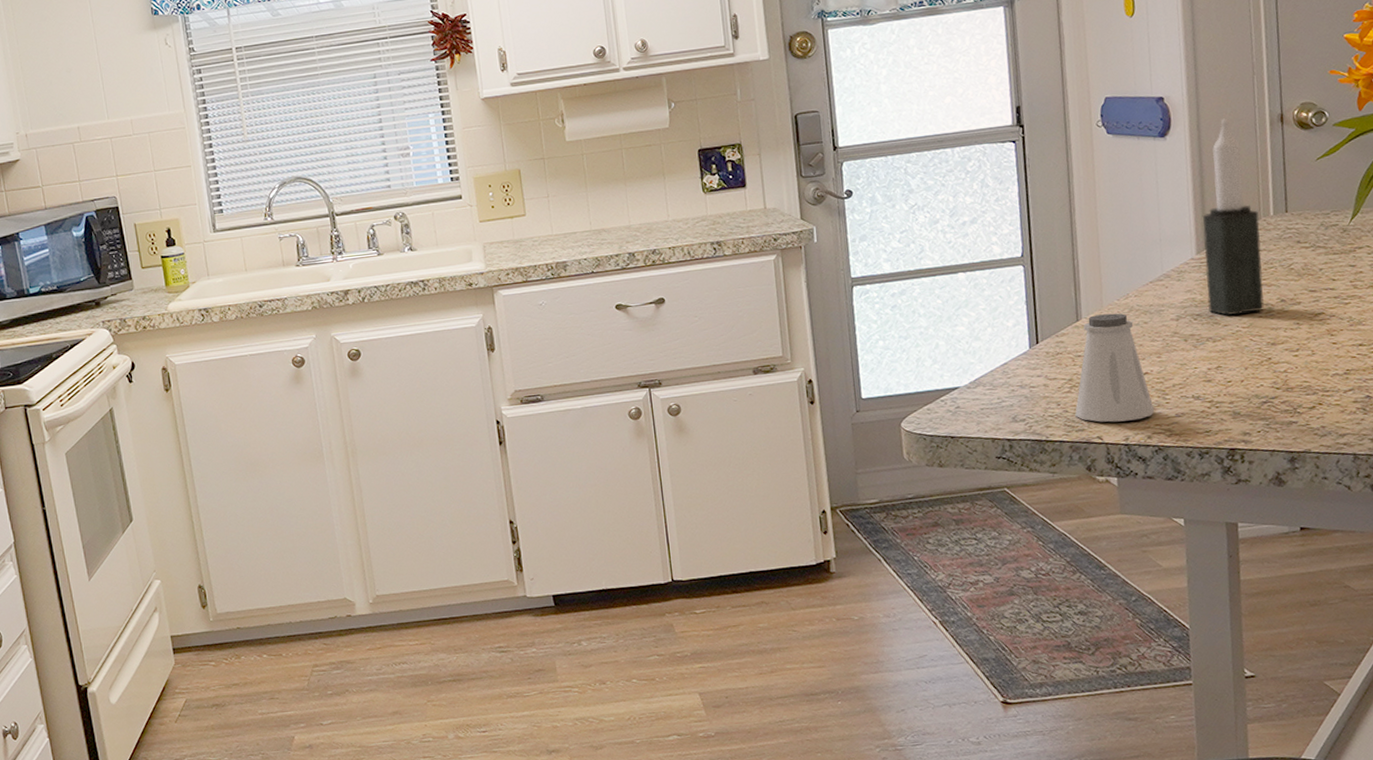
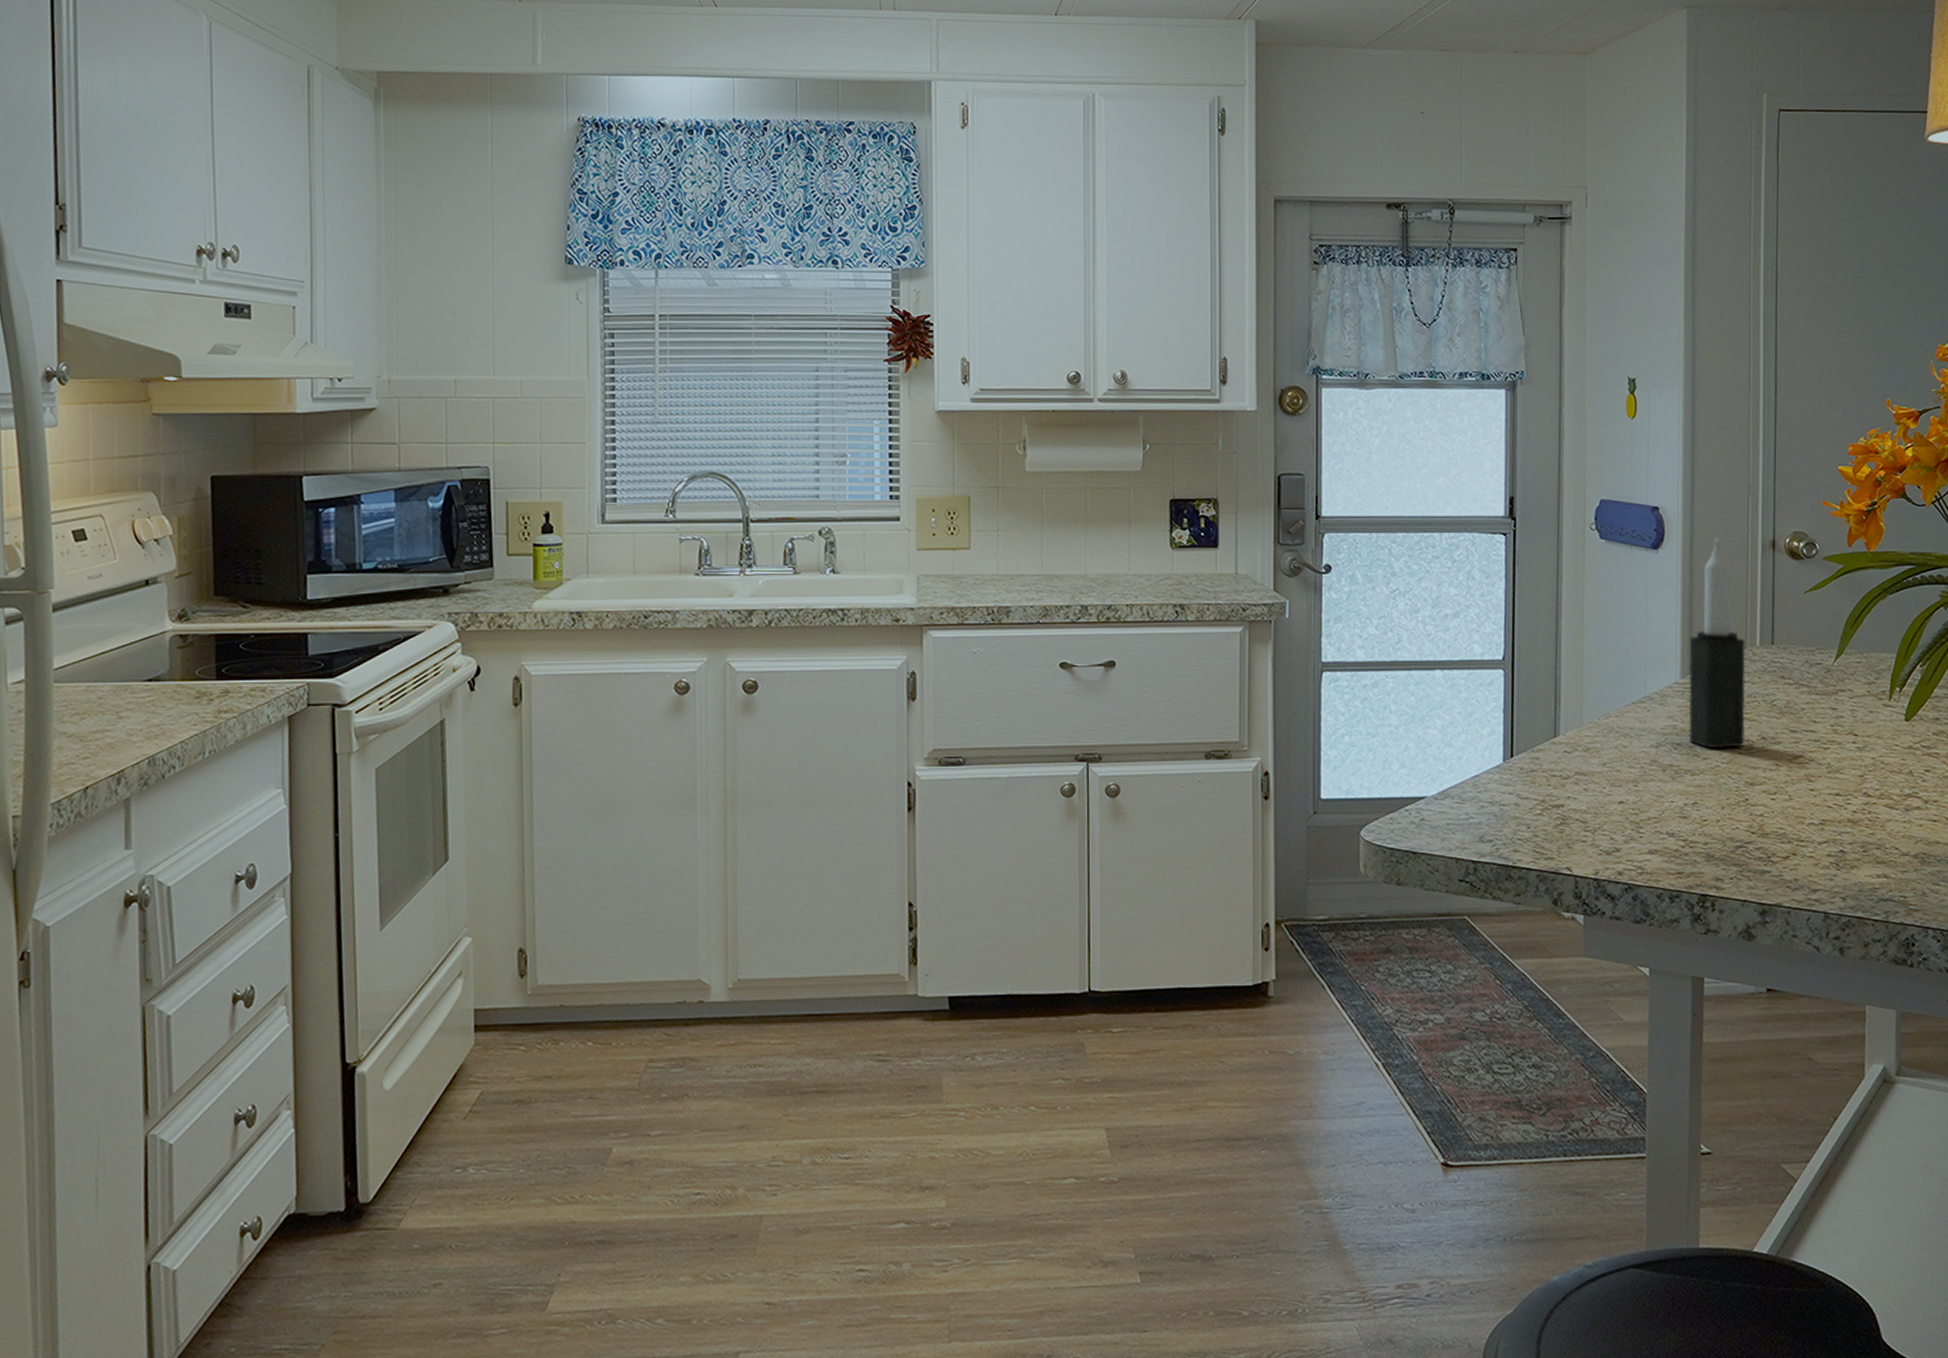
saltshaker: present [1075,313,1155,422] -> none [1545,732,1628,853]

